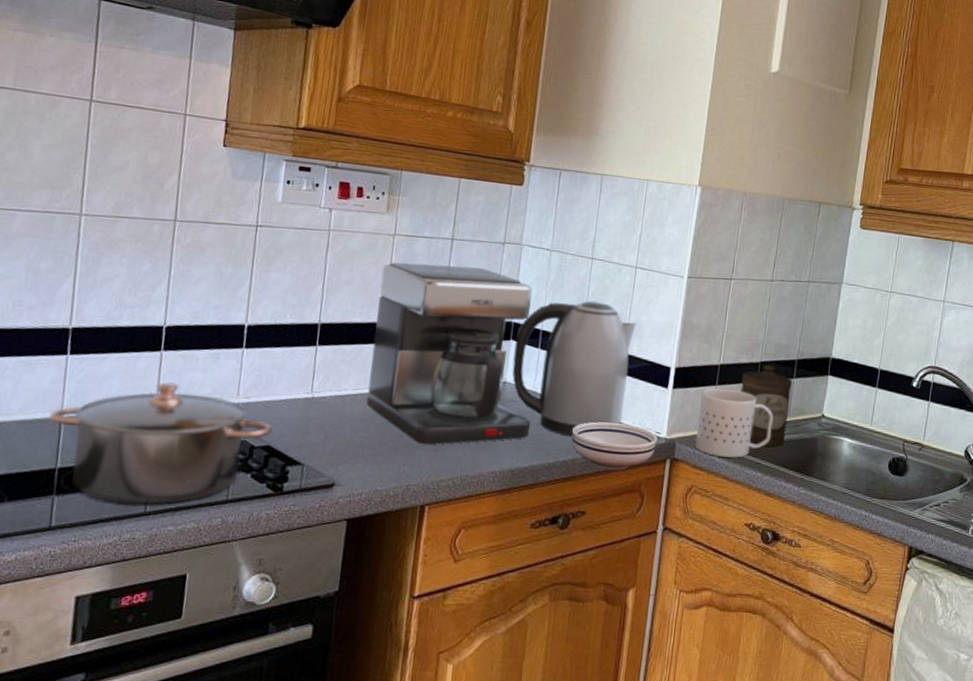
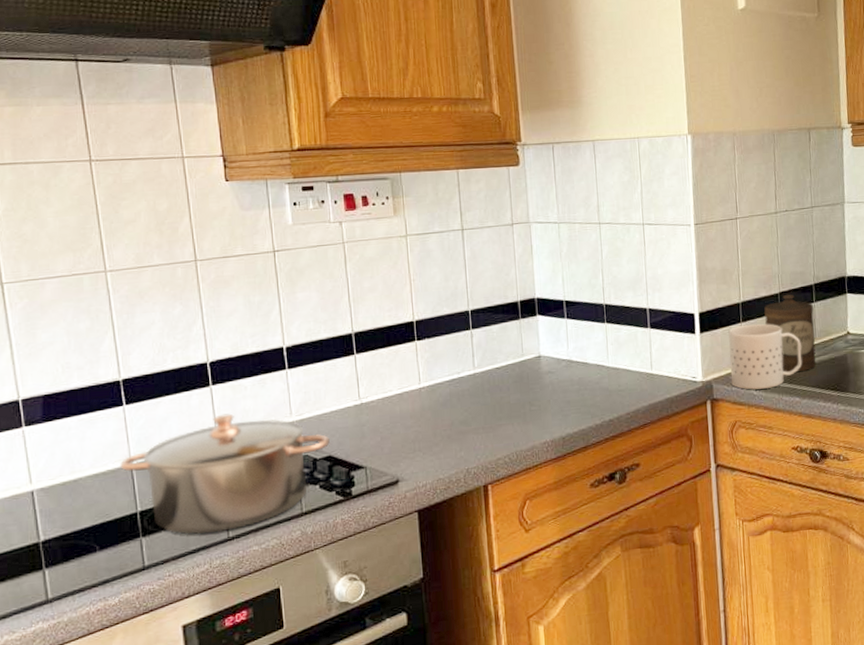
coffee maker: present [366,262,533,445] -> none [402,252,572,429]
kettle: present [512,300,637,436] -> none [541,263,658,396]
bowl: present [571,421,658,471] -> none [611,374,695,421]

